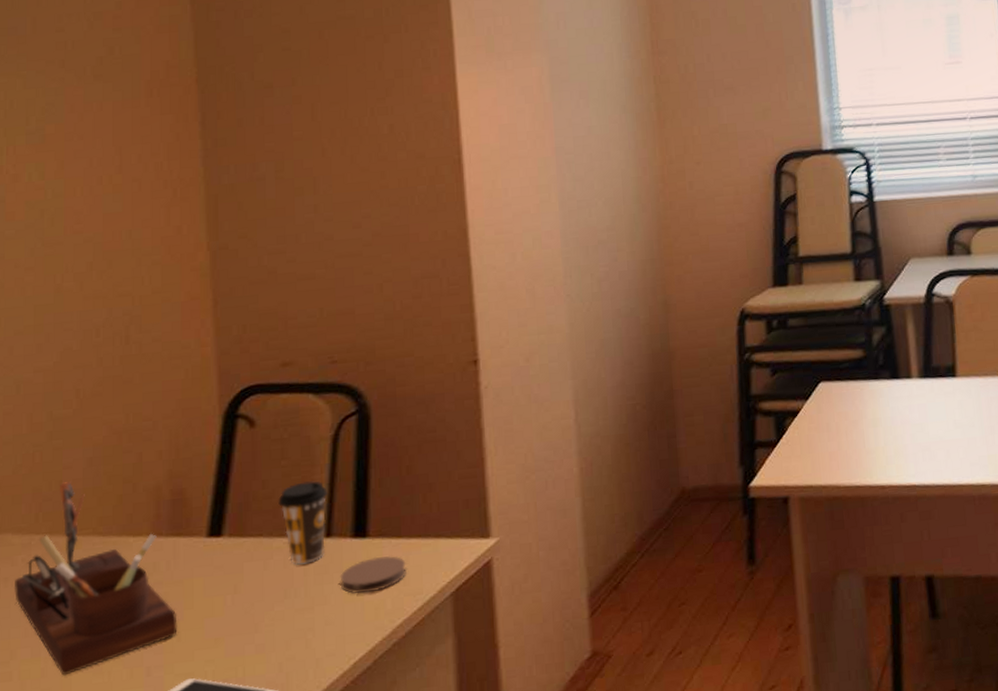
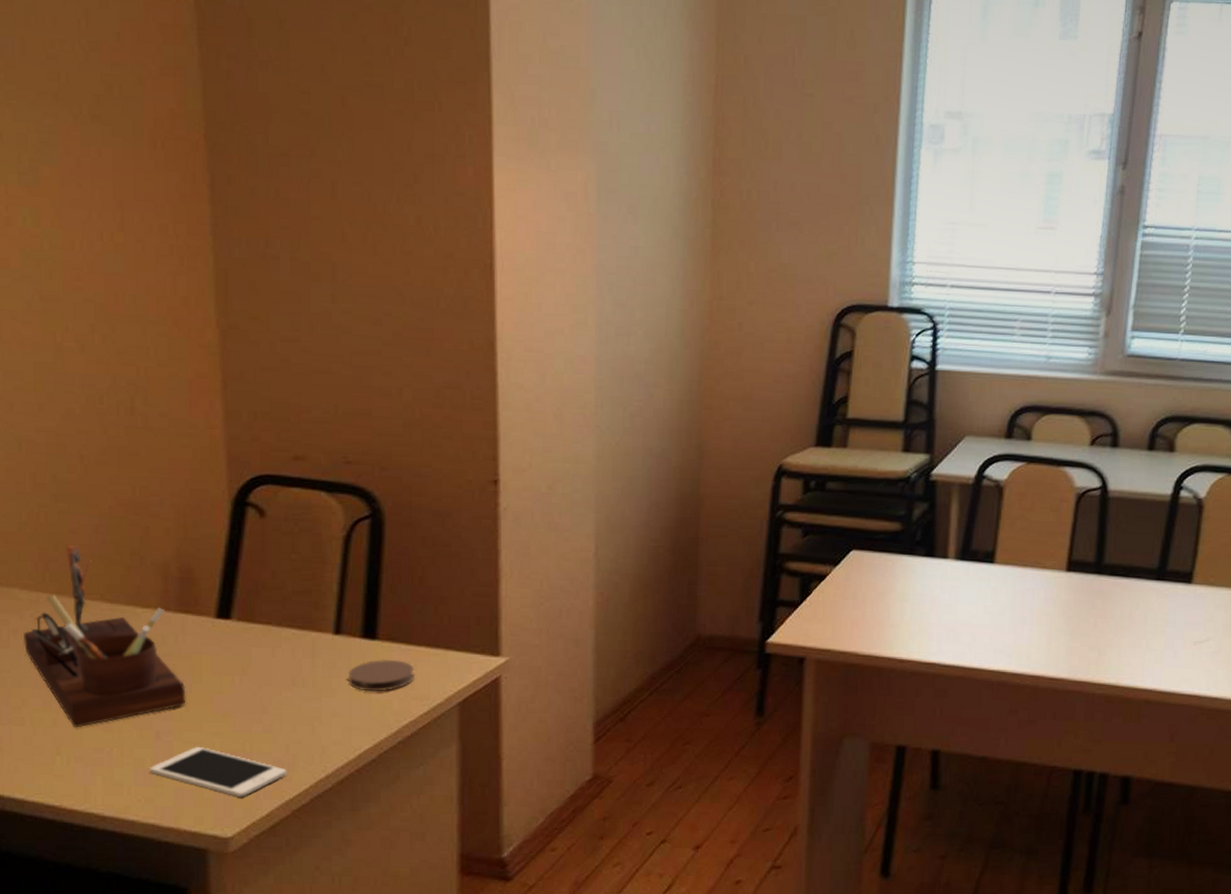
coffee cup: present [278,481,329,565] -> none [288,578,339,657]

